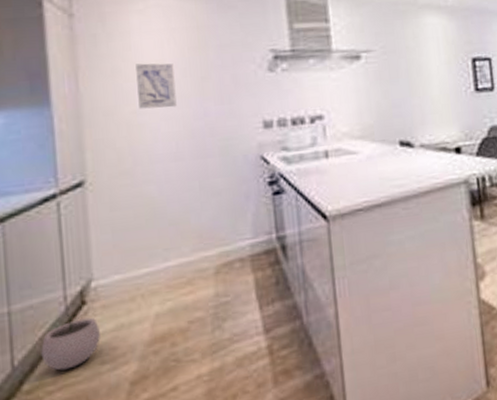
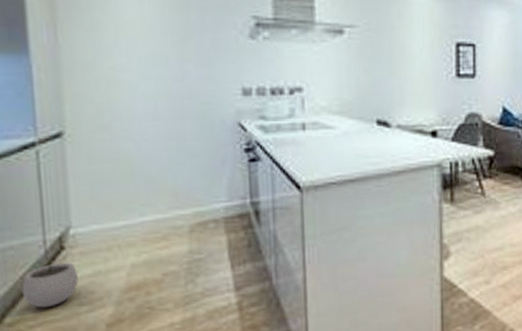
wall art: present [136,63,177,109] -> none [115,19,156,67]

